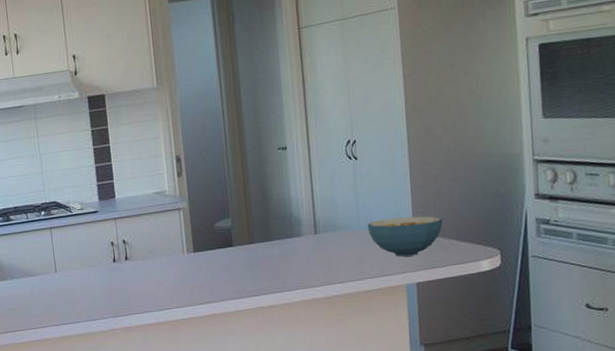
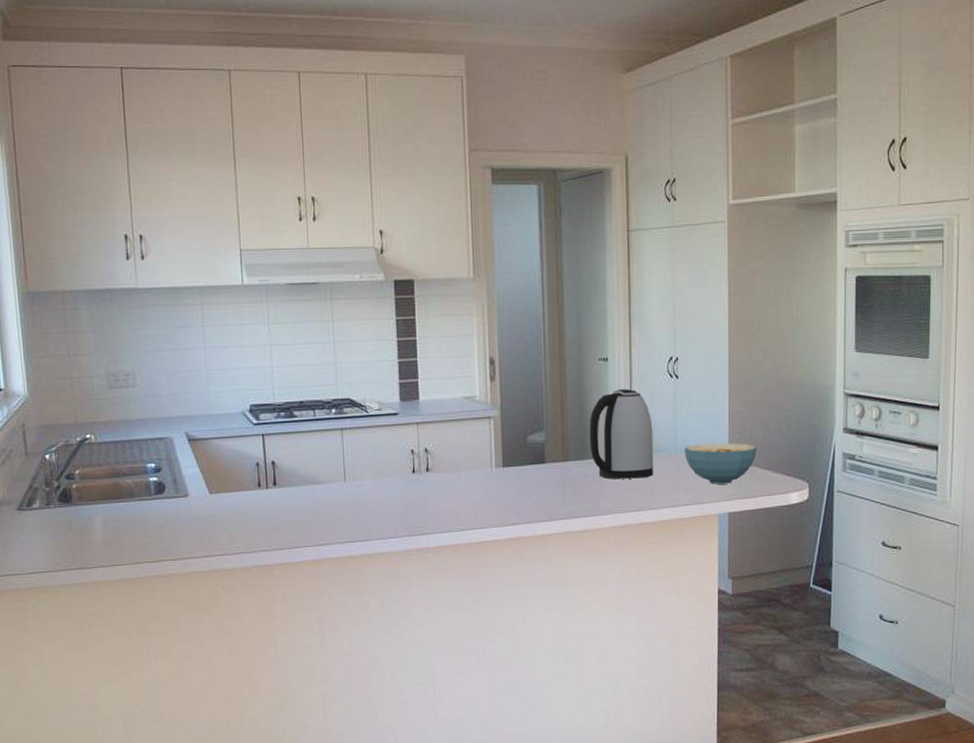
kettle: none [272,173,339,257] -> present [589,389,654,479]

